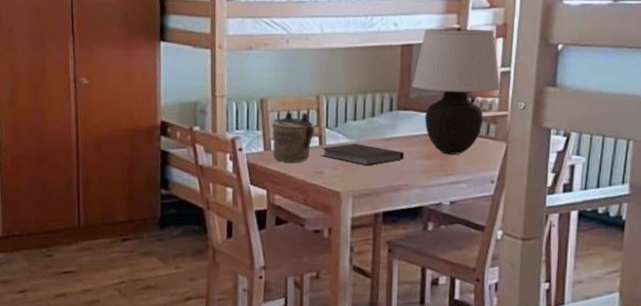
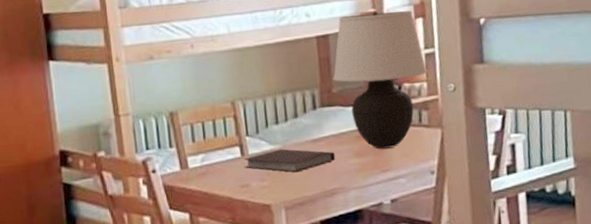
teapot: present [272,112,318,163] -> none [186,121,238,179]

